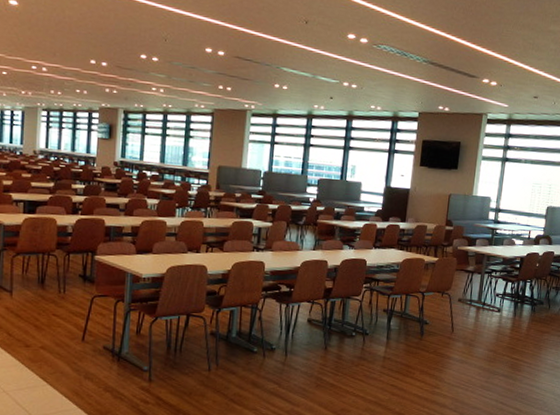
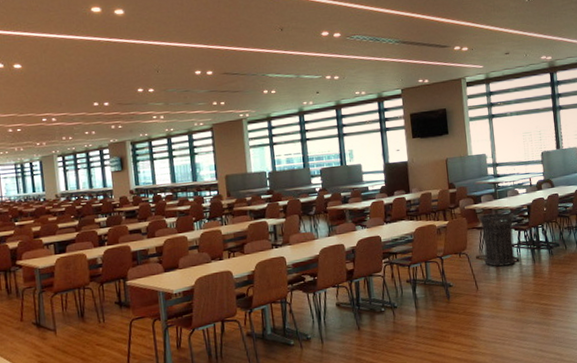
trash can: none [465,258,507,315] -> present [477,212,516,267]

